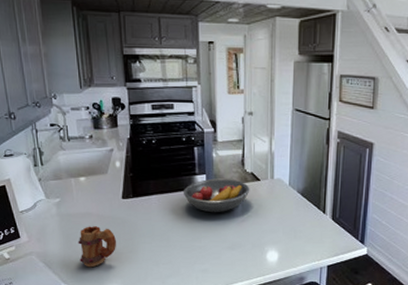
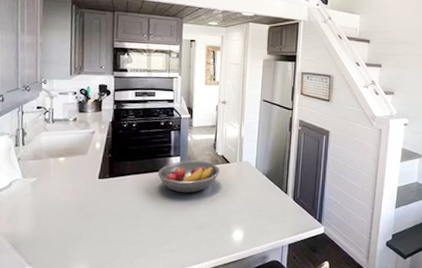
mug: present [78,226,117,268] -> none [48,205,89,248]

